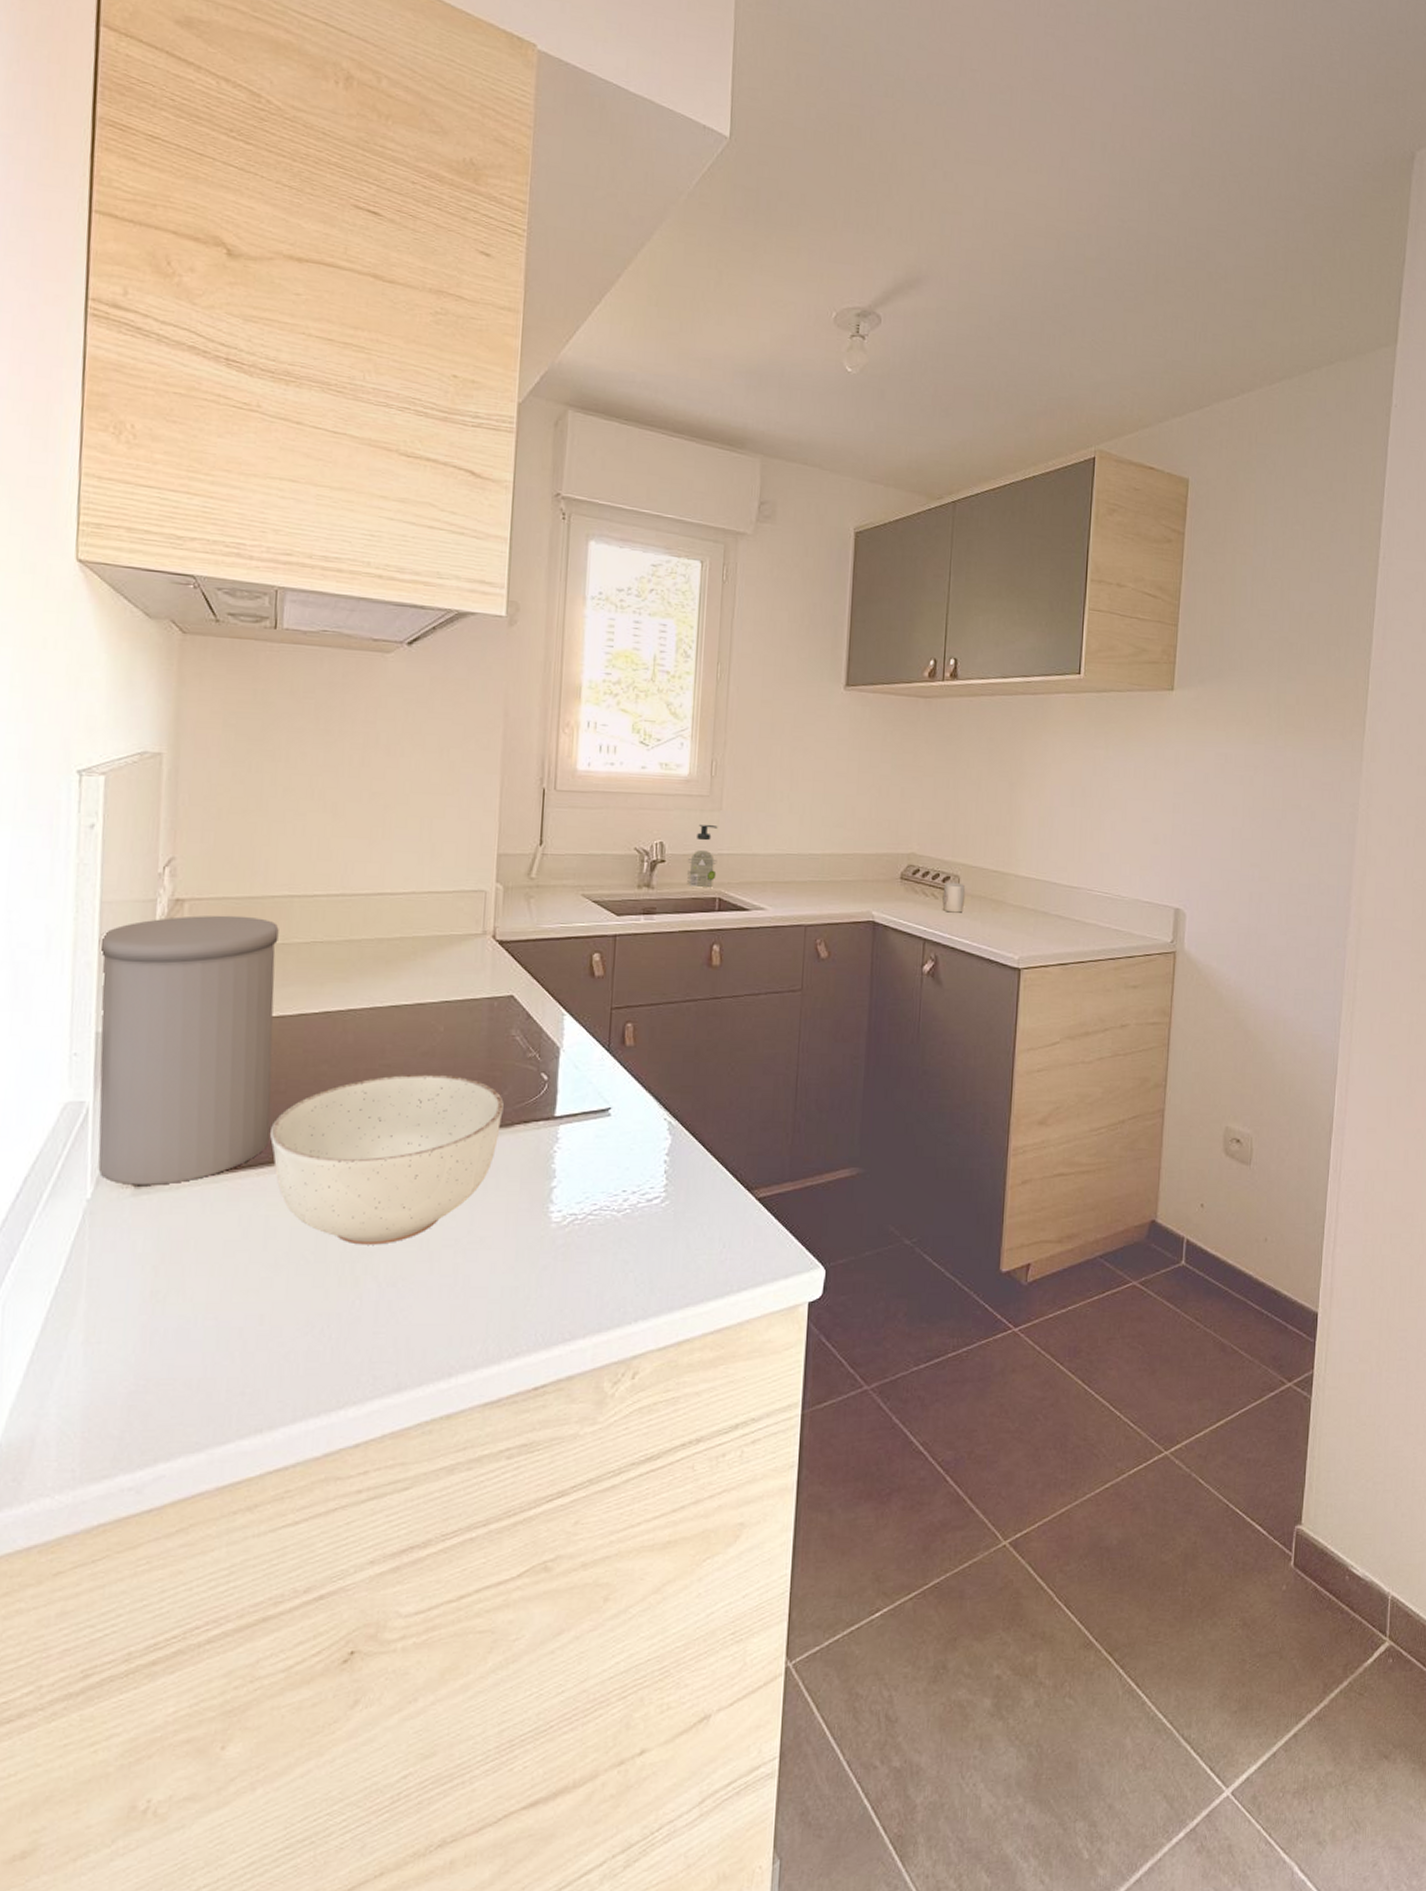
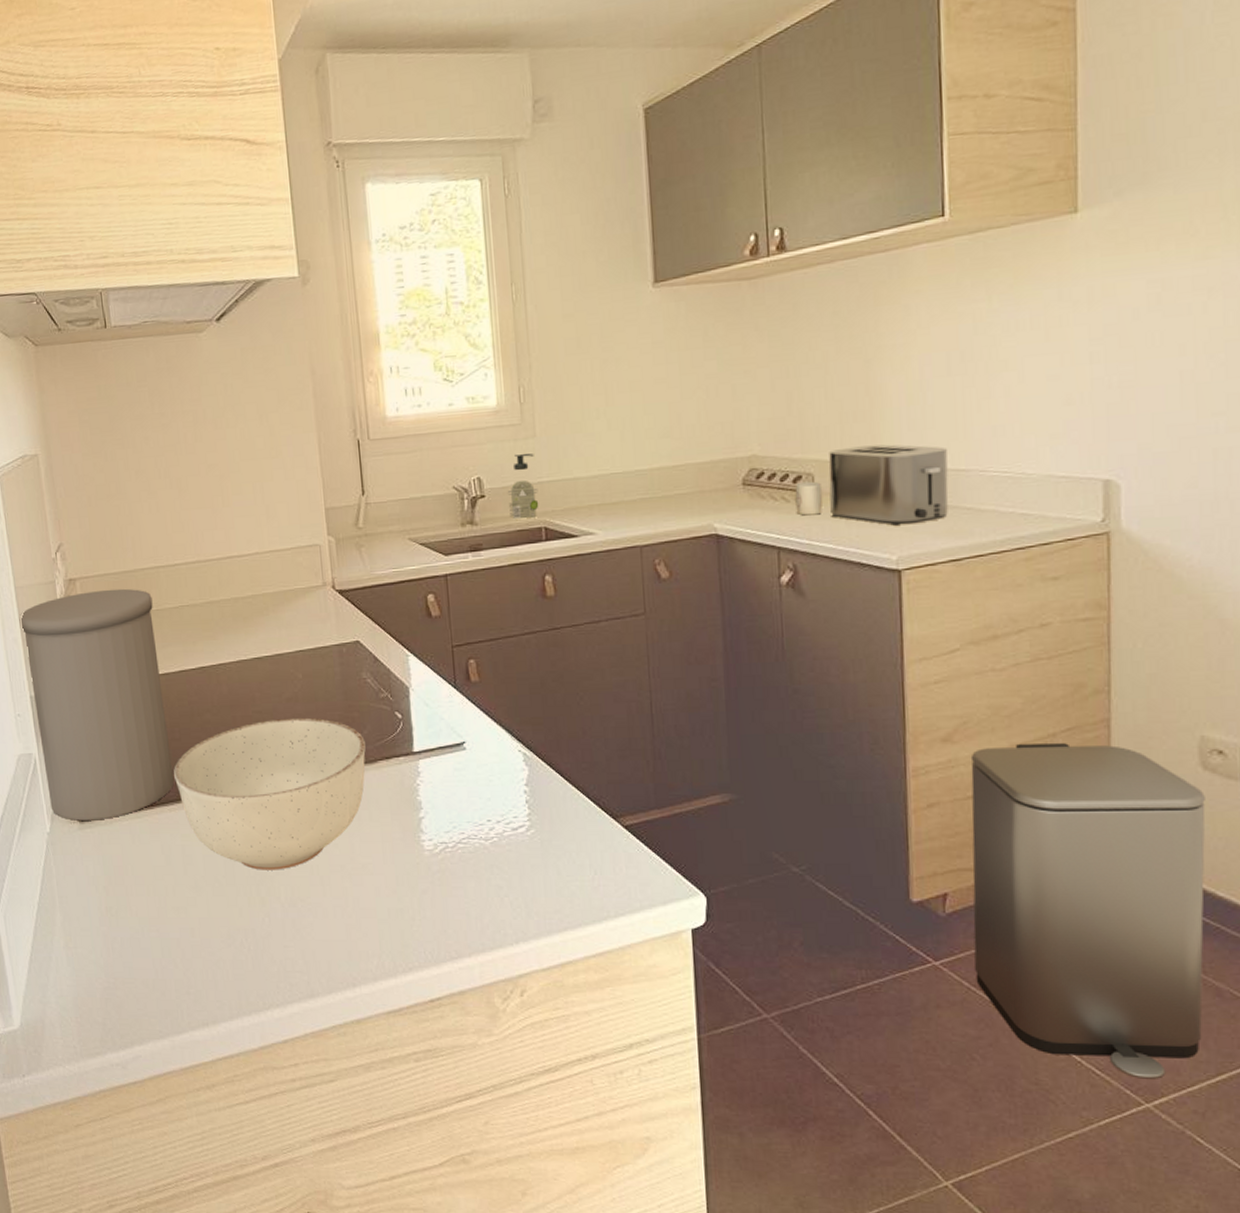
toaster: none [970,856,1065,931] -> present [828,444,949,527]
pedal bin: none [1046,1129,1225,1429] -> present [970,743,1206,1079]

